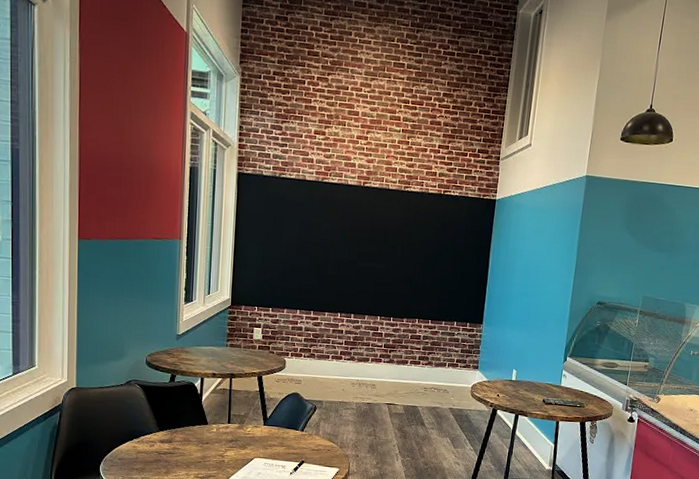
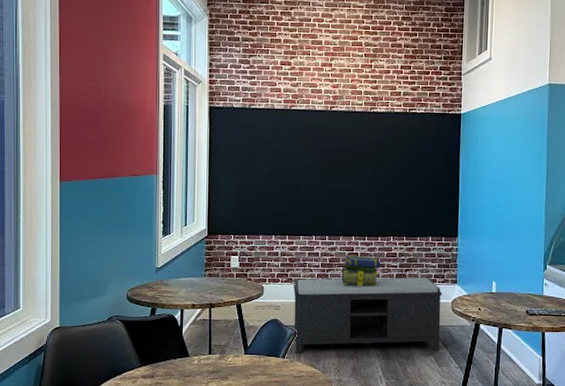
bench: none [313,354,463,433] -> present [293,277,443,354]
stack of books: none [364,334,404,367] -> present [341,255,380,287]

